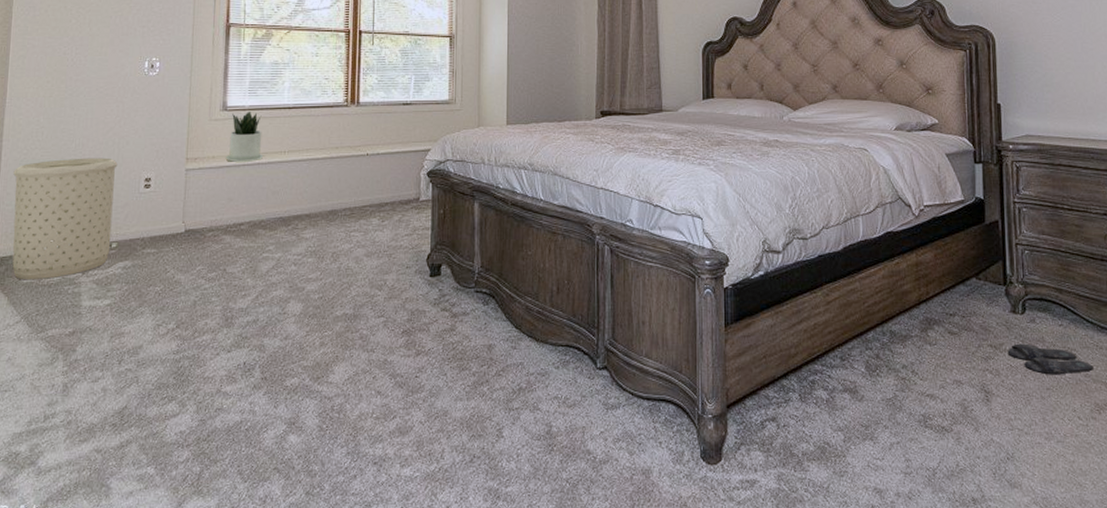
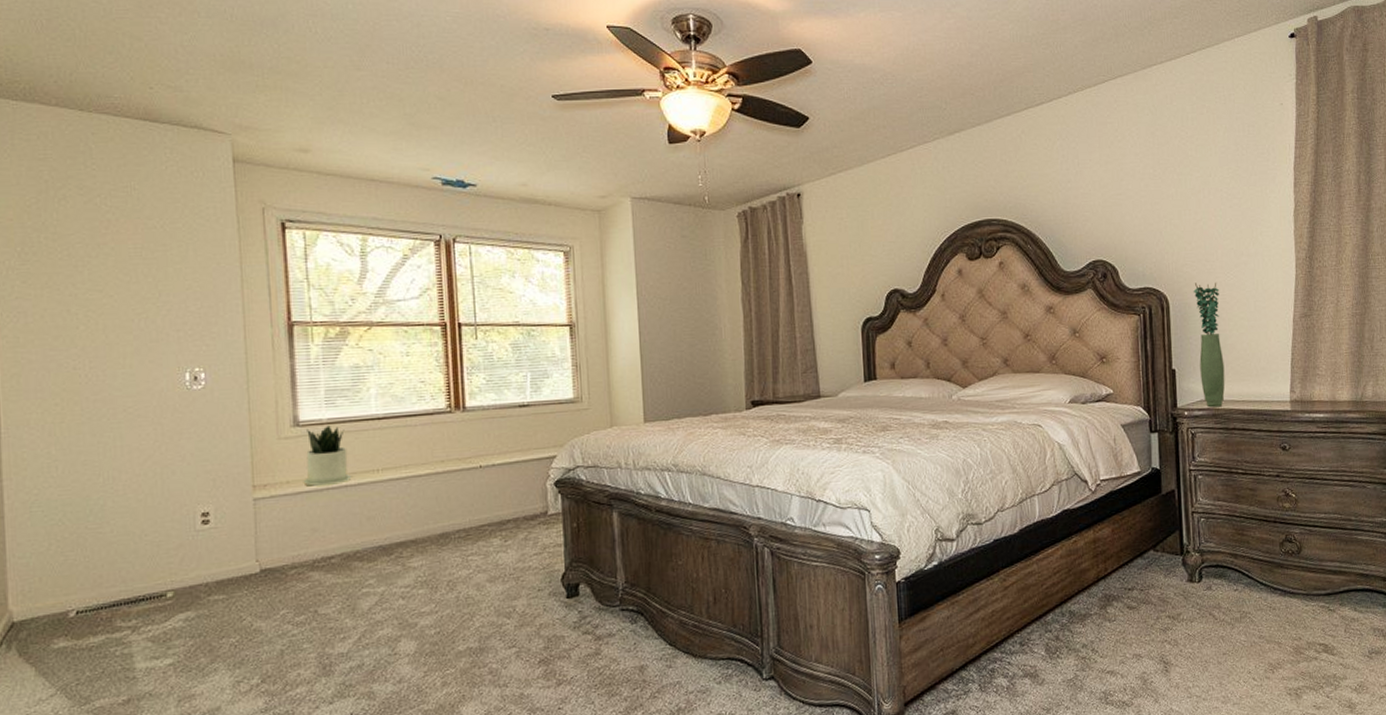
laundry basket: present [12,158,118,280] -> none [22,492,166,645]
slippers: present [1007,343,1094,375] -> none [1185,611,1267,640]
vase: none [1019,23,1051,143] -> present [1193,283,1225,408]

